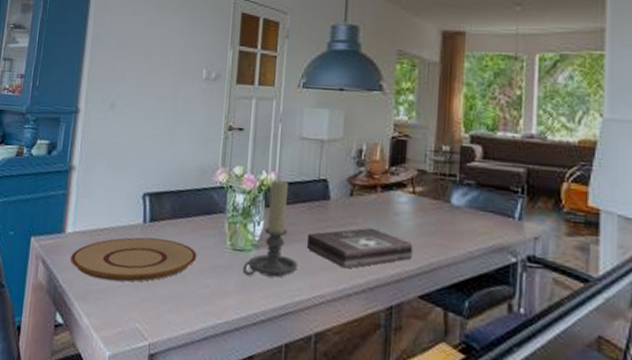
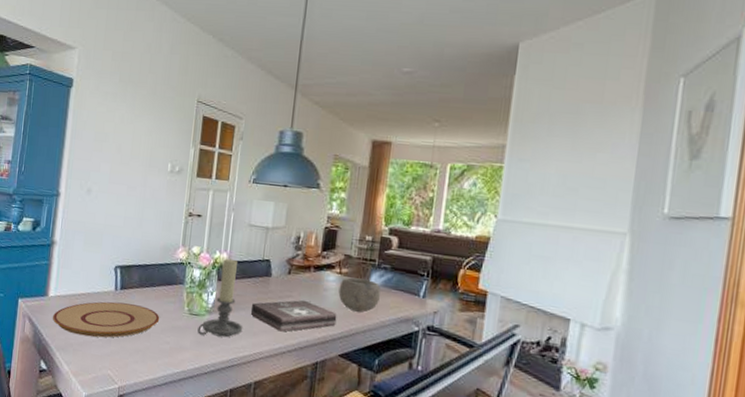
bowl: none [413,197,465,241] -> present [338,277,381,313]

